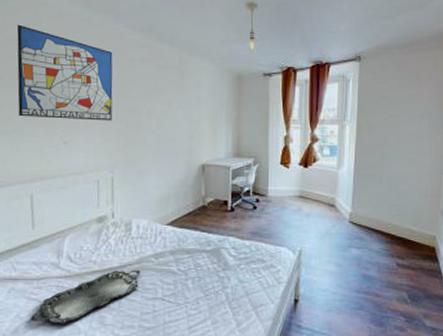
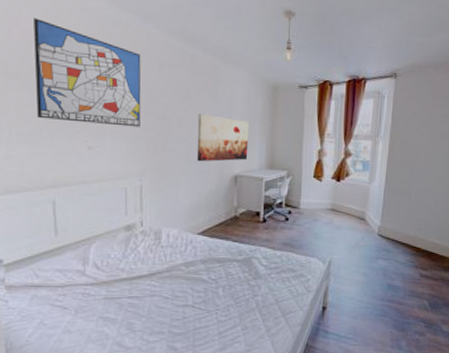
serving tray: present [30,269,140,324] -> none [54,277,170,330]
wall art: none [165,106,215,153] -> present [196,114,249,162]

